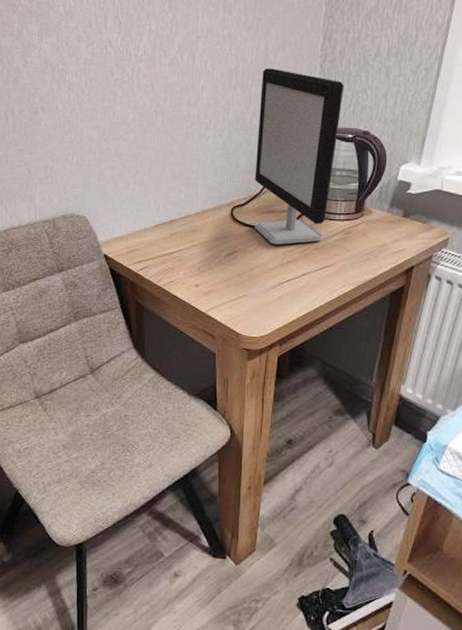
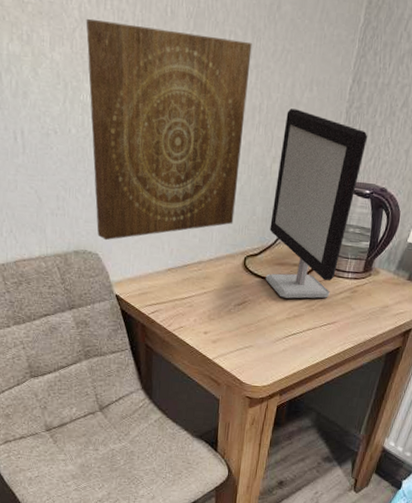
wall art: none [70,12,224,204] -> present [86,18,252,241]

